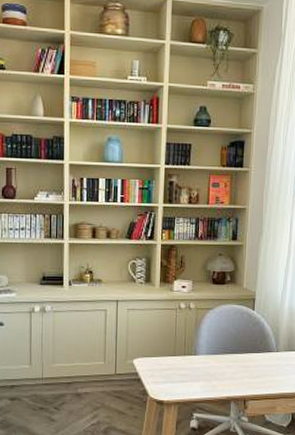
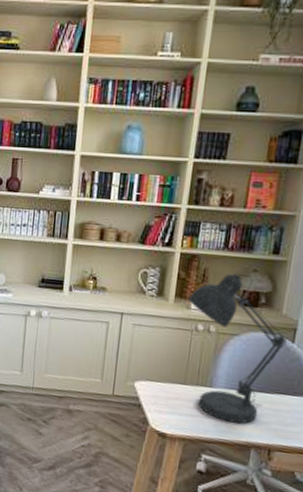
desk lamp: none [171,258,249,382] -> present [188,273,287,424]

